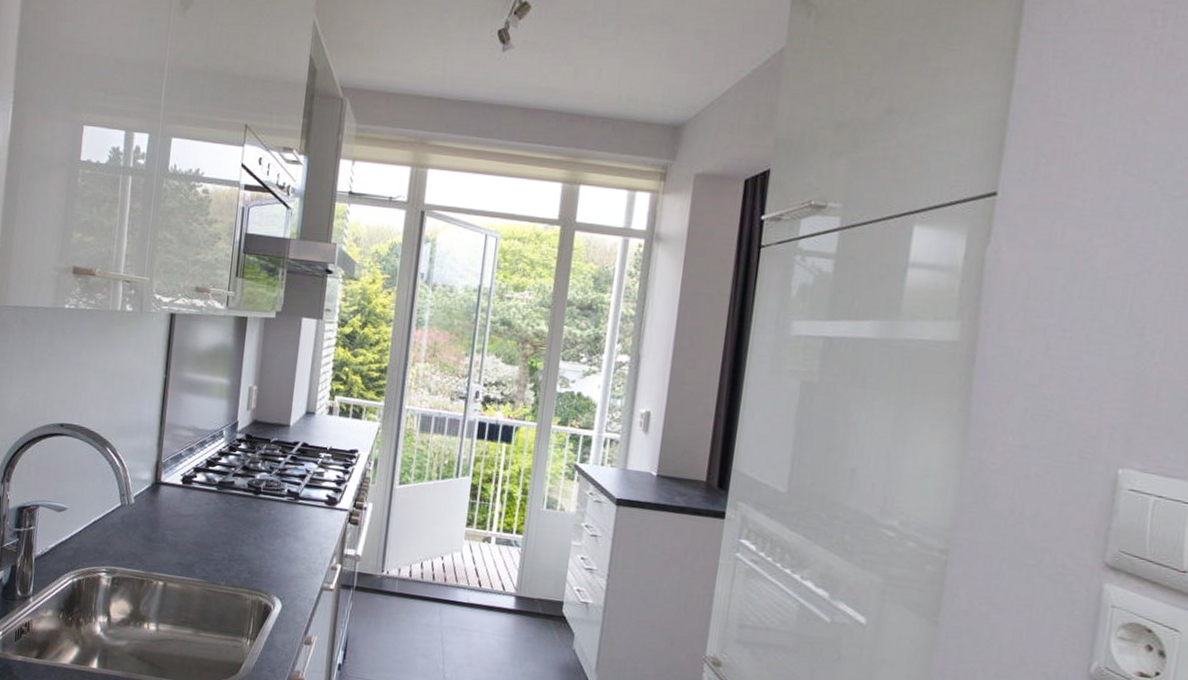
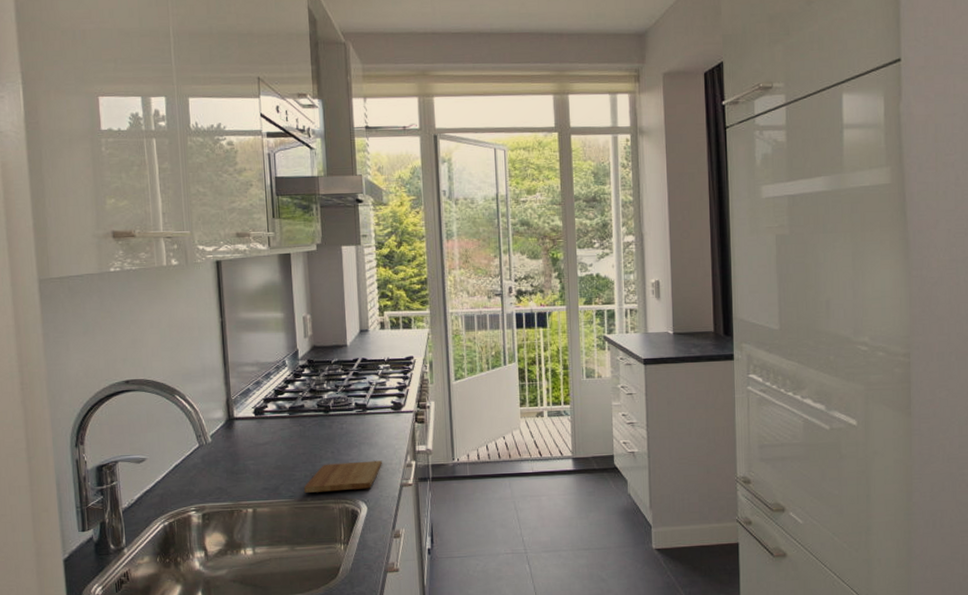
cutting board: none [219,549,306,585] -> present [304,460,382,493]

